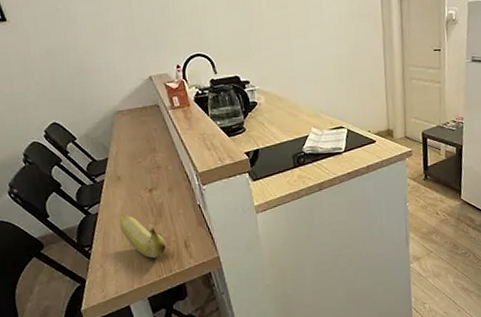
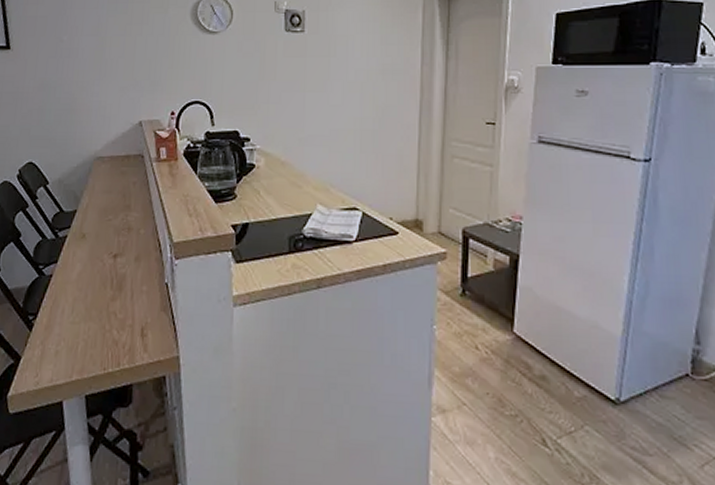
banana: present [119,213,167,259] -> none [72,280,121,344]

